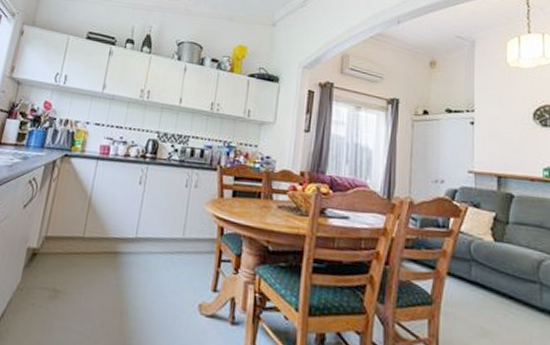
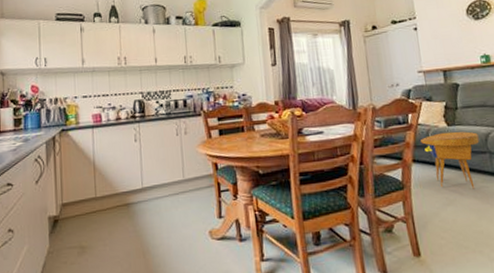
side table: none [460,247,530,324] -> present [421,131,480,189]

